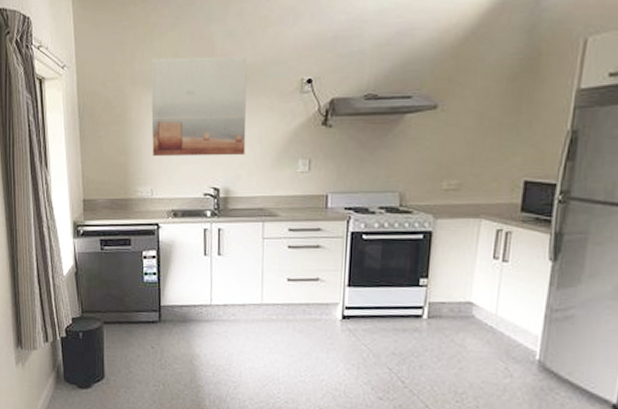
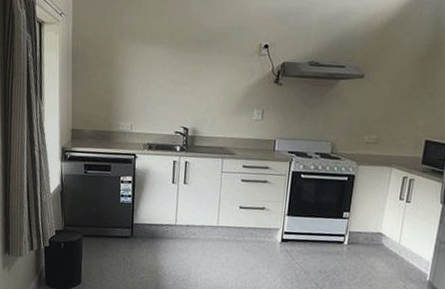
wall art: present [151,56,248,156] -> none [133,15,218,103]

